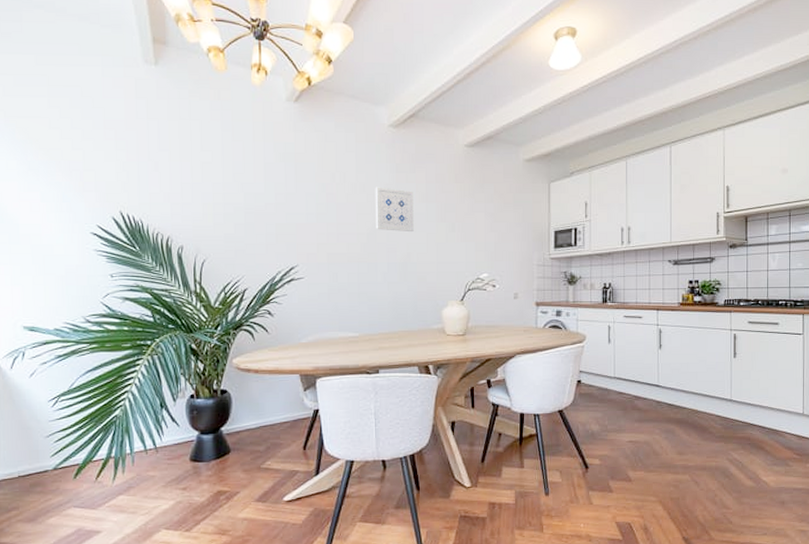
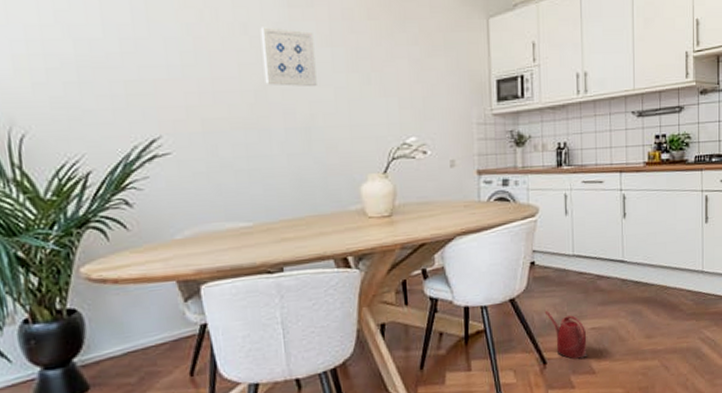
watering can: none [588,422,625,467] -> present [544,310,587,360]

